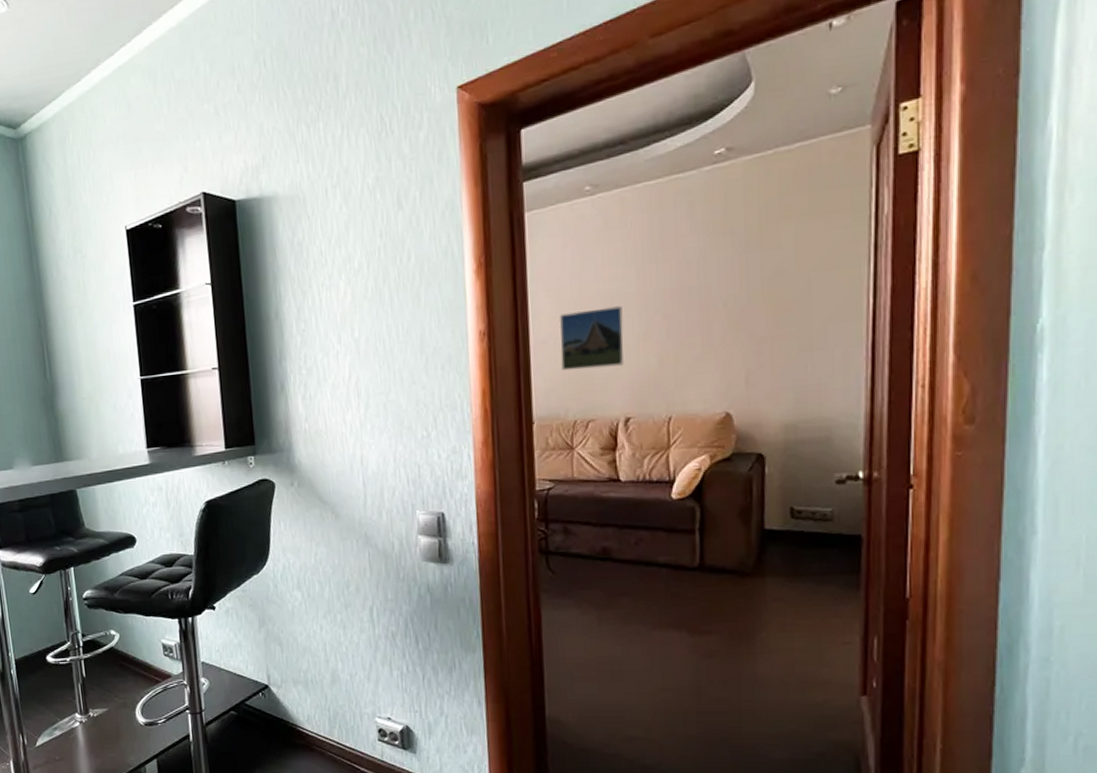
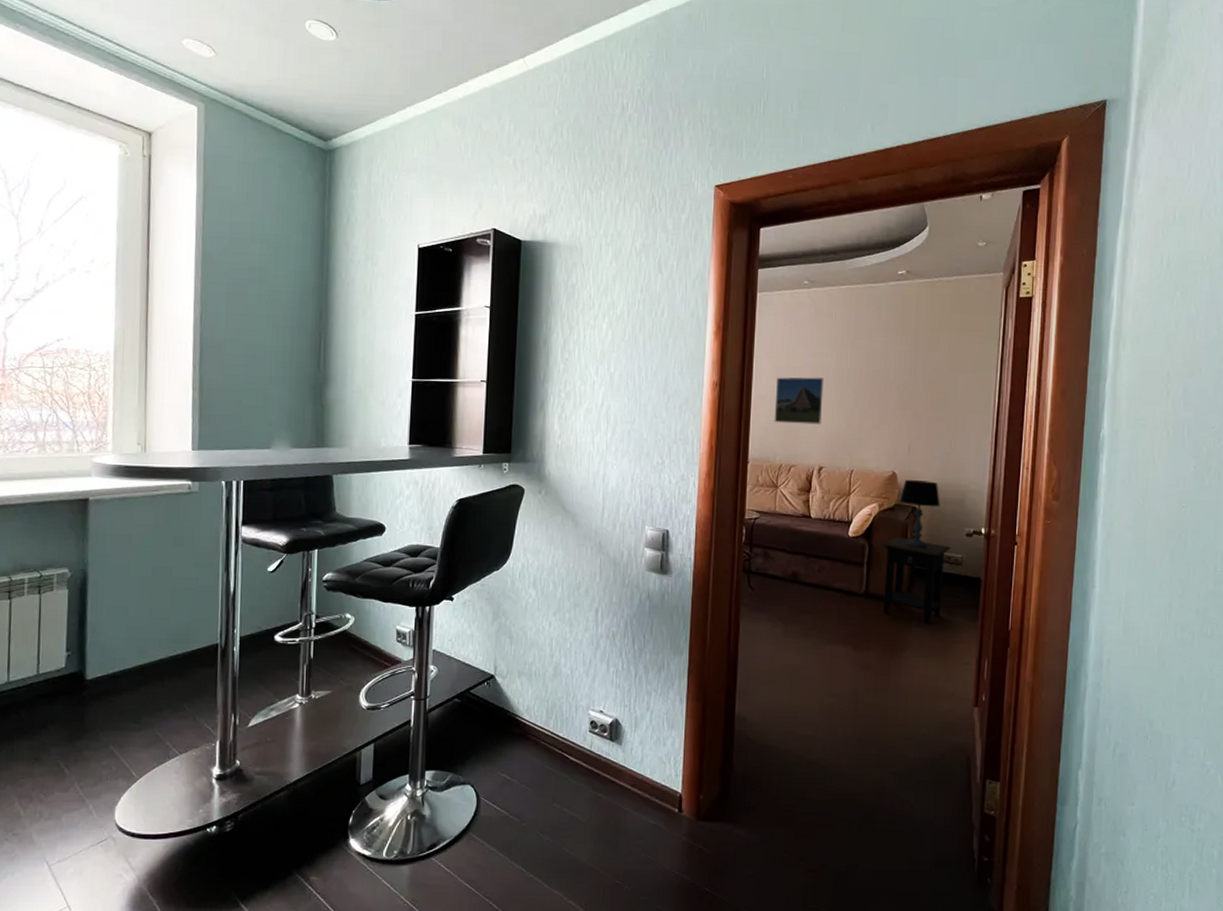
side table: none [717,493,816,599] -> present [881,537,951,625]
table lamp: none [738,418,796,505] -> present [900,479,940,548]

